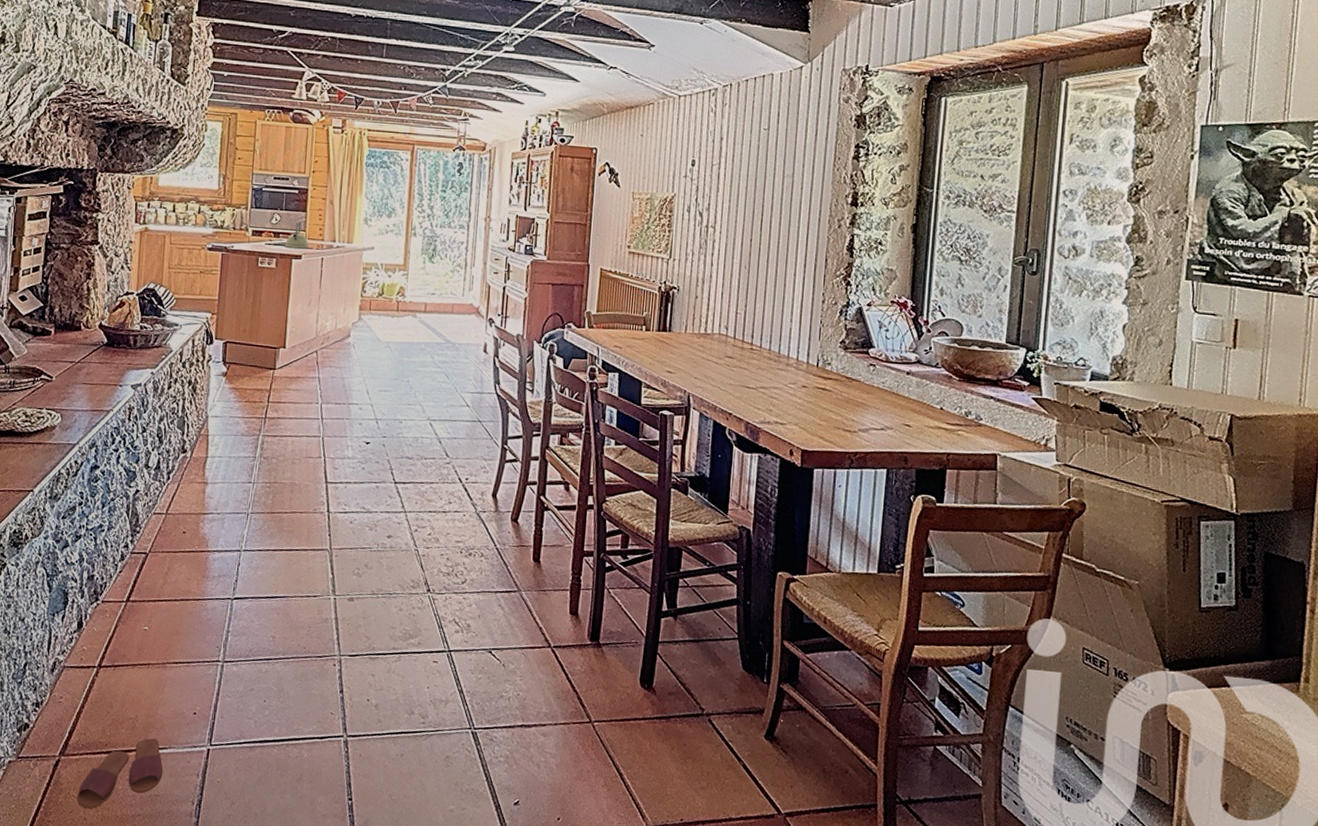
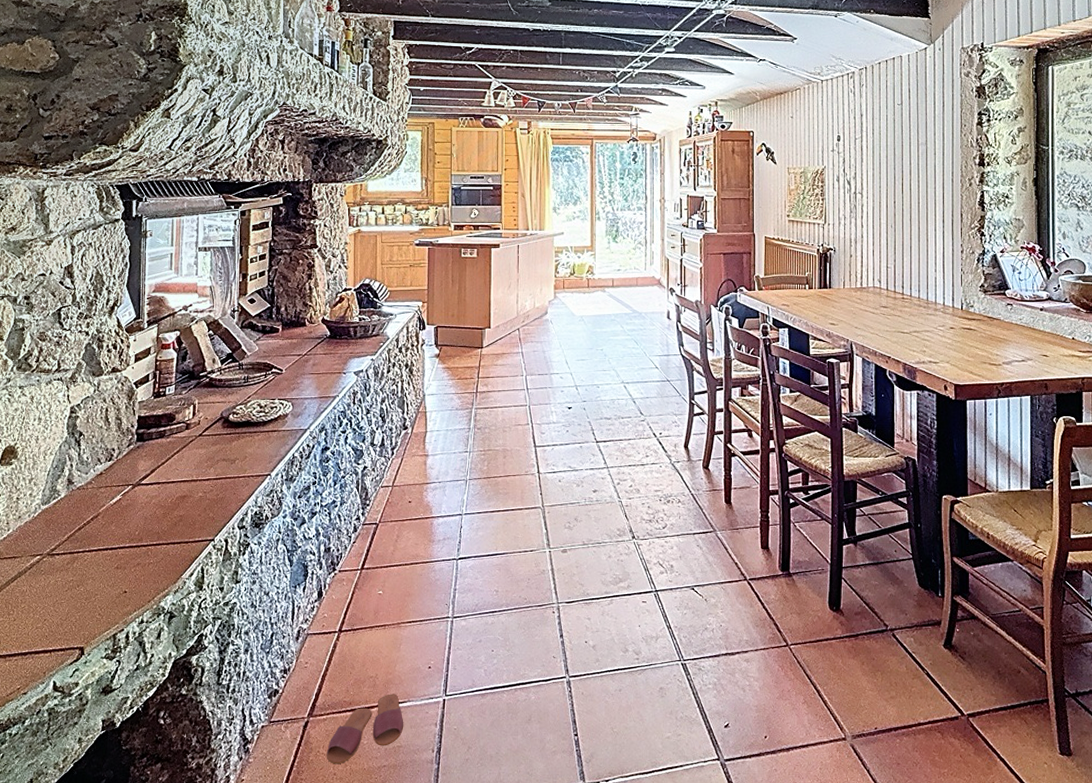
kettle: present [284,220,309,249] -> none [483,213,505,238]

